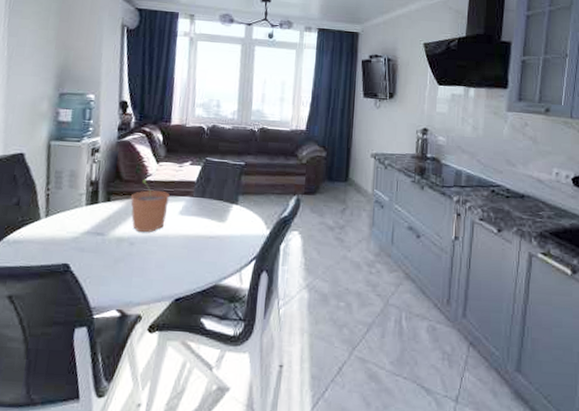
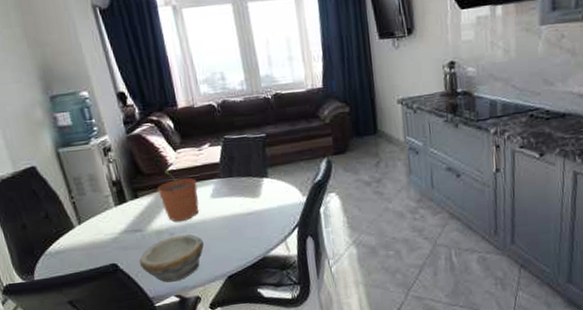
bowl: none [91,246,160,295] -> present [139,234,204,283]

